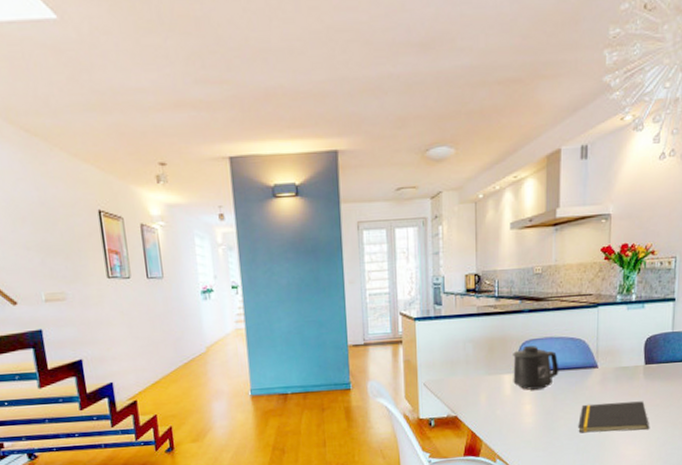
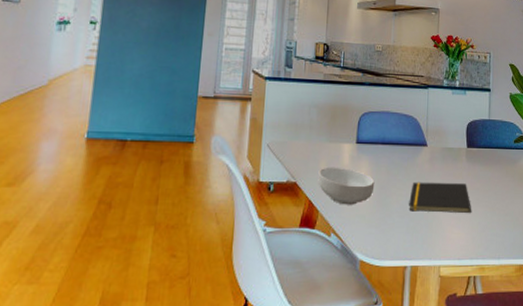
cereal bowl: none [479,397,540,433] -> present [318,167,375,205]
mug: present [513,345,559,390] -> none [351,117,394,162]

